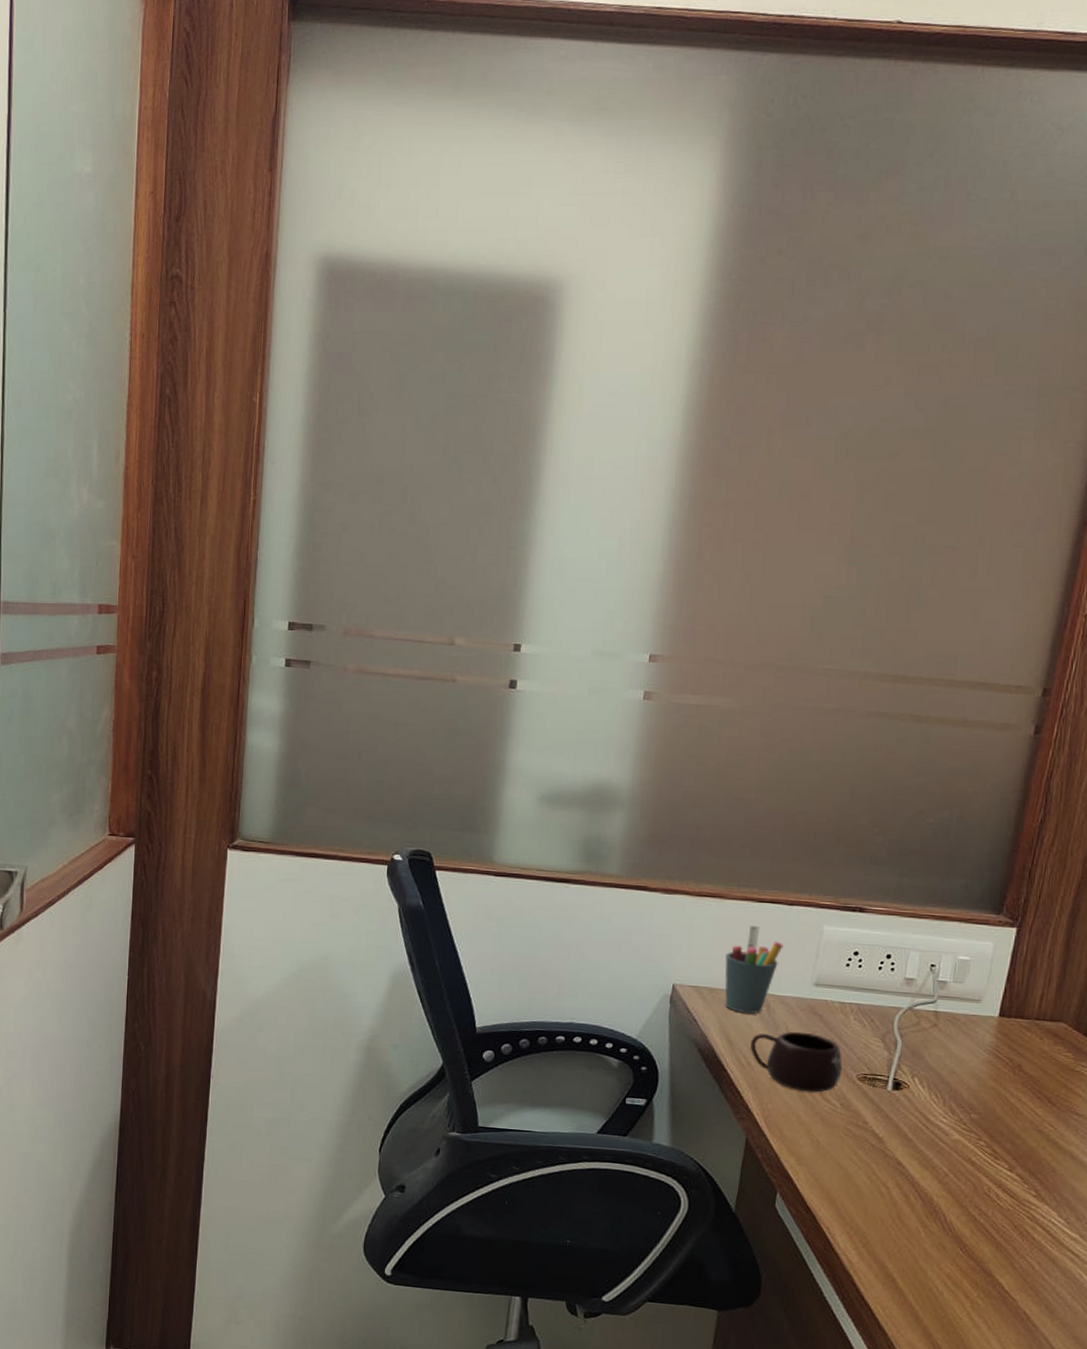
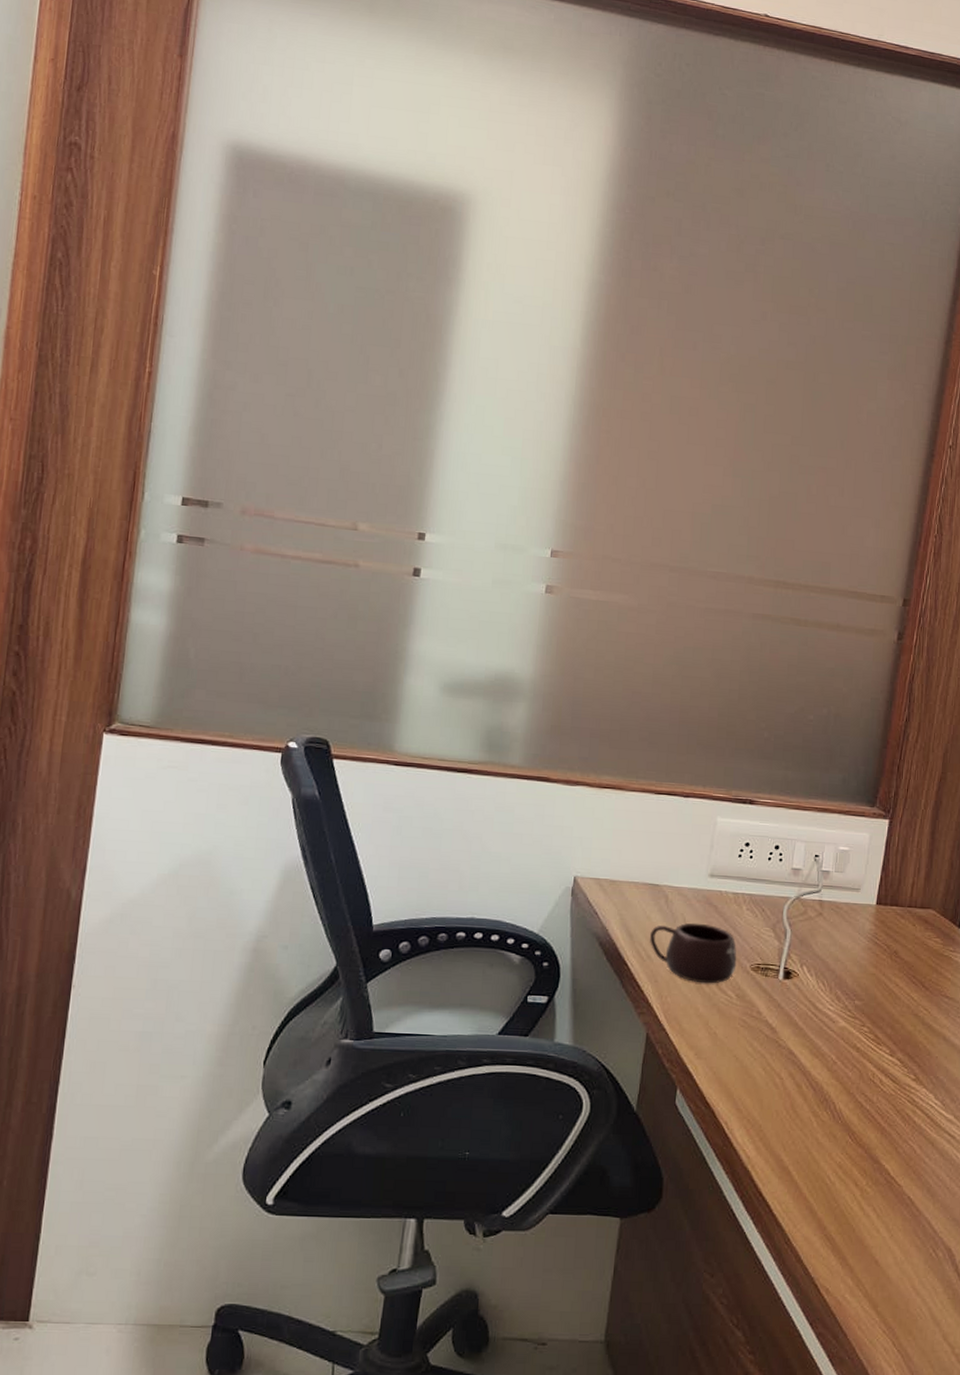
pen holder: present [724,926,783,1014] -> none [624,817,680,905]

